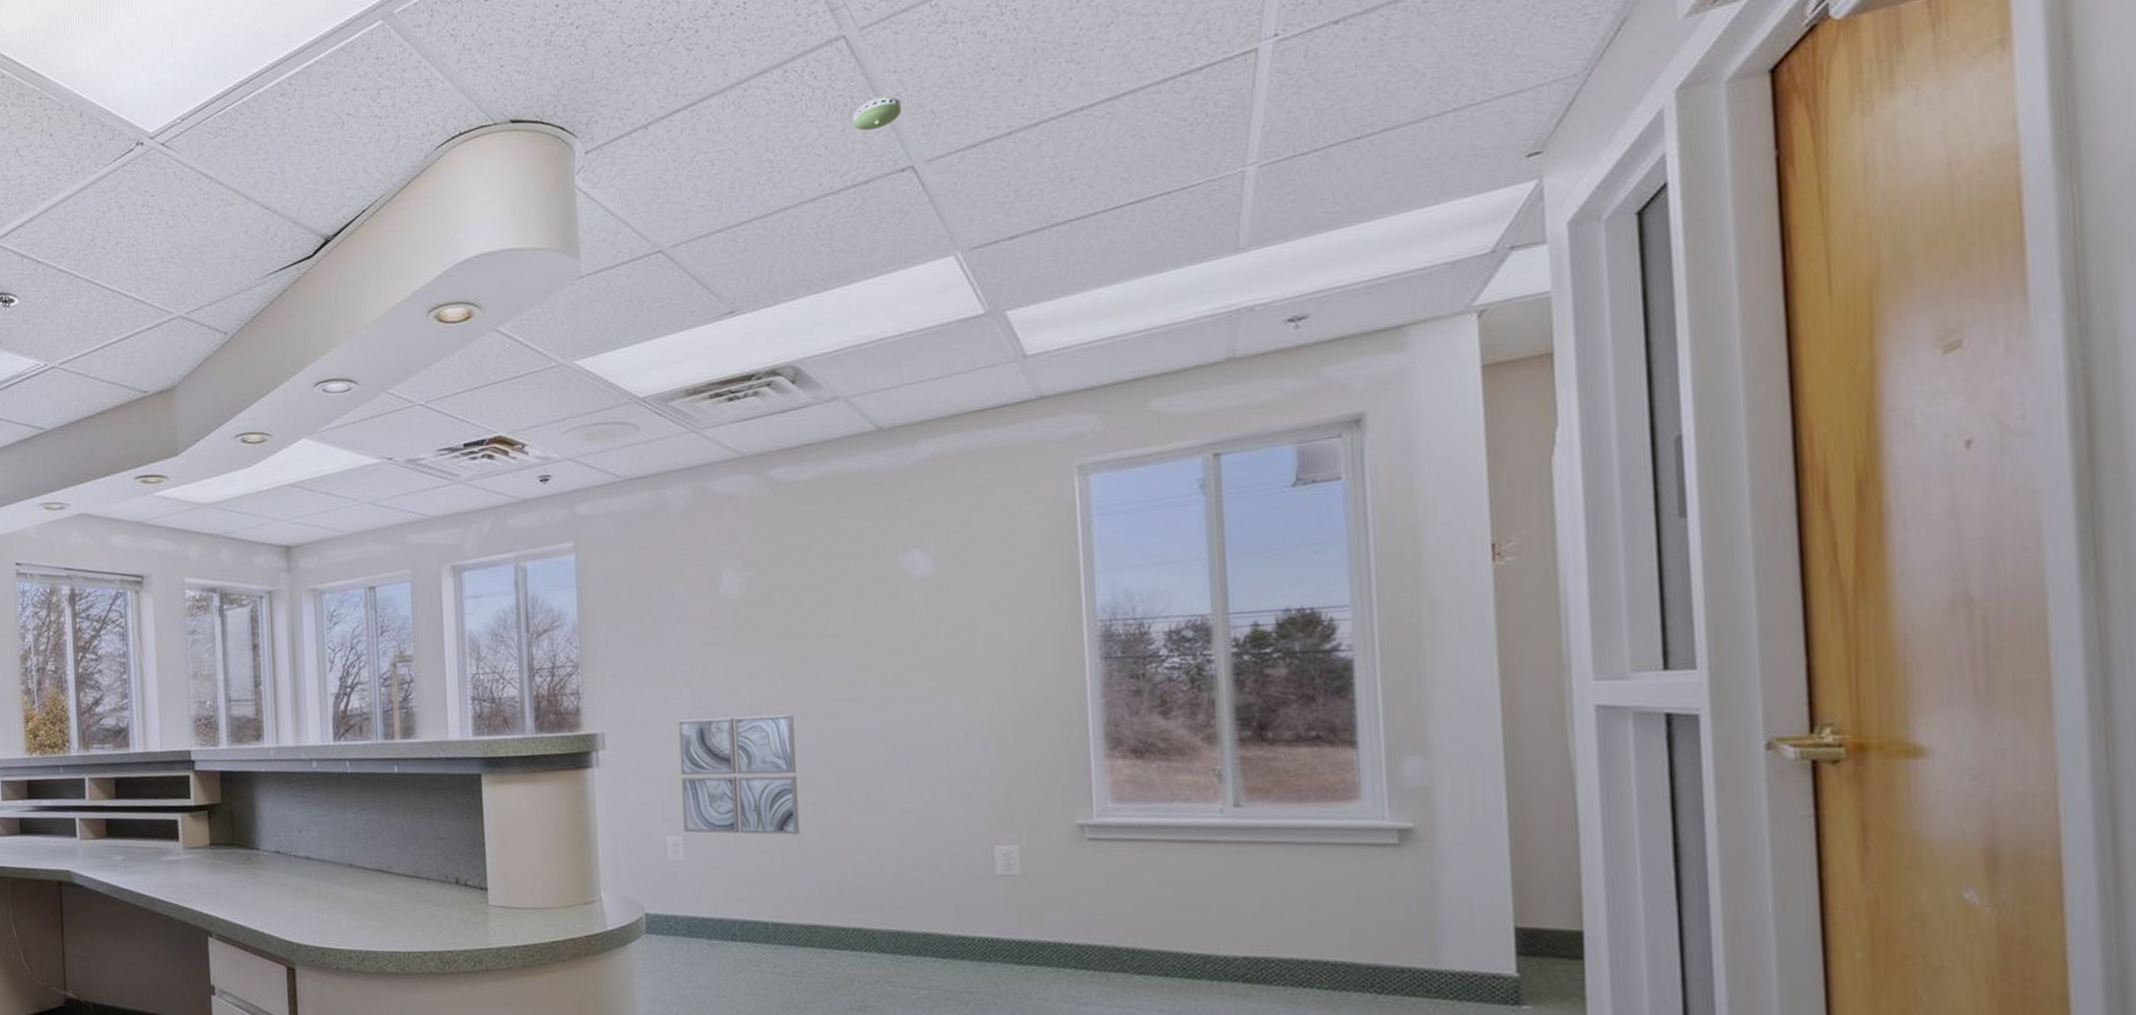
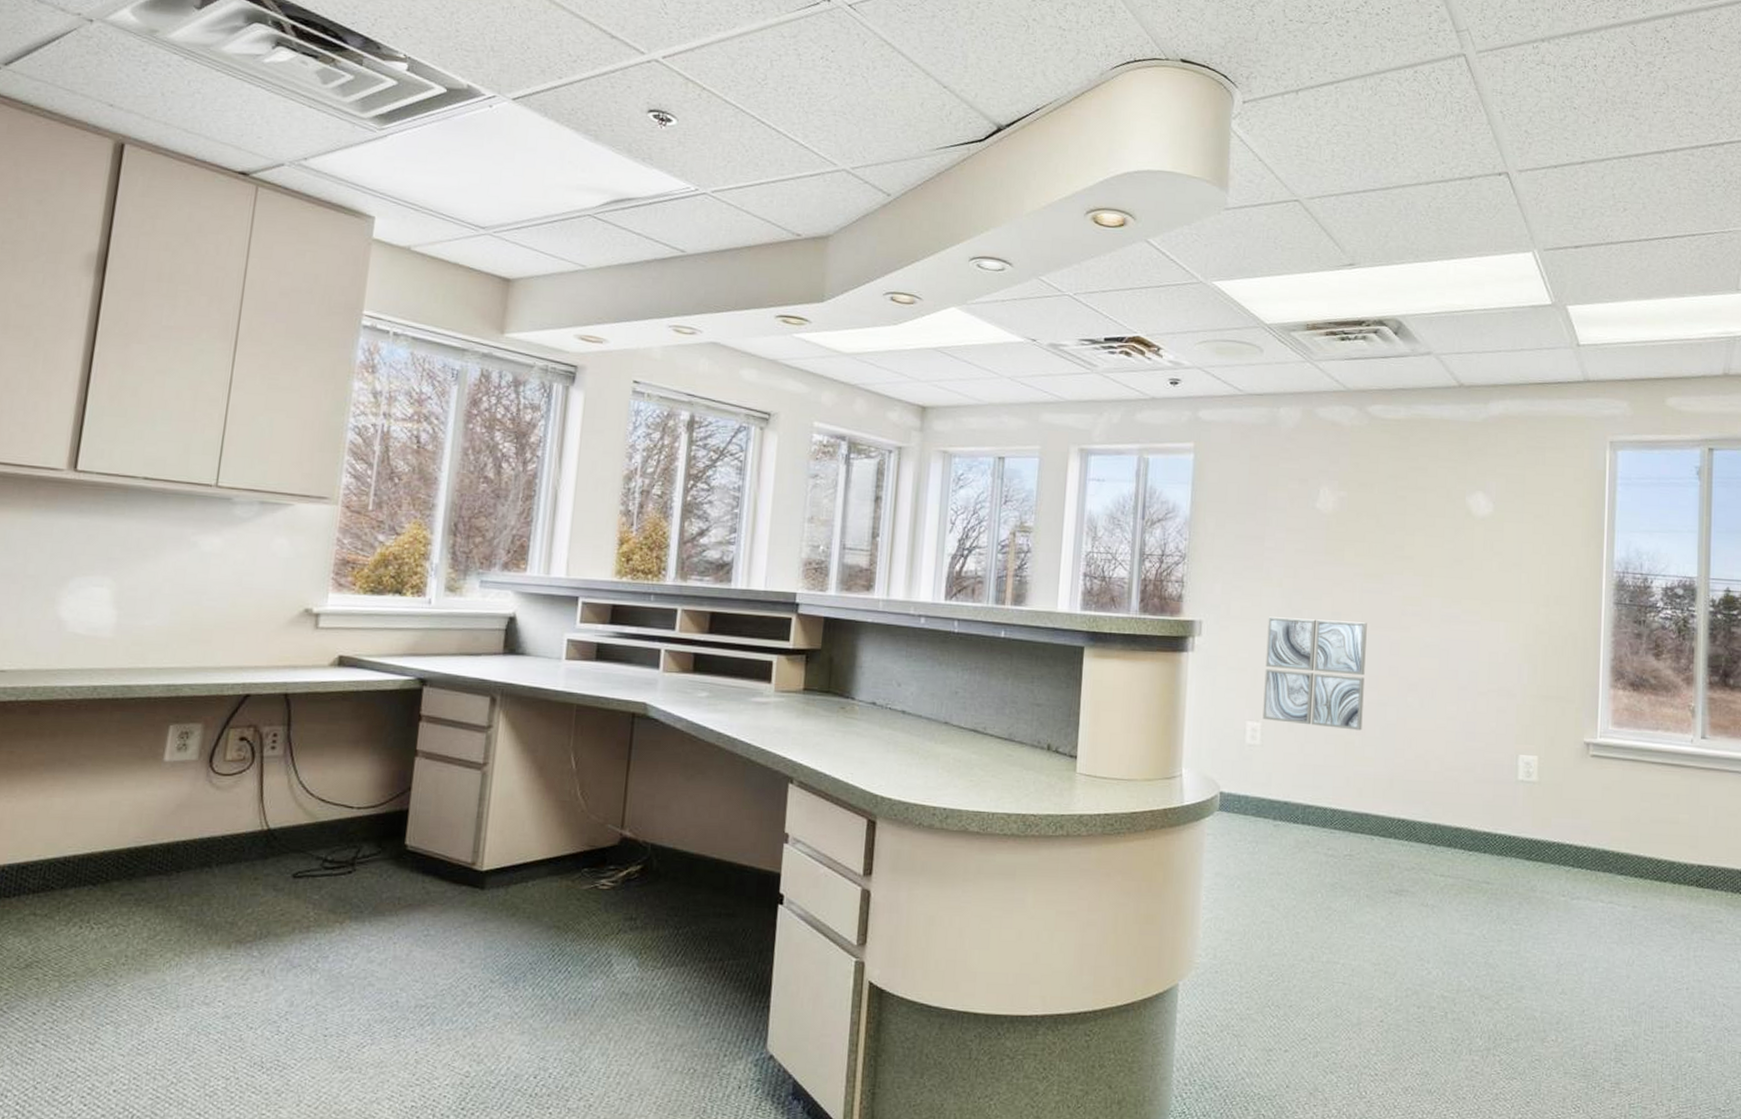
smoke detector: present [852,96,902,131] -> none [1464,110,1504,137]

